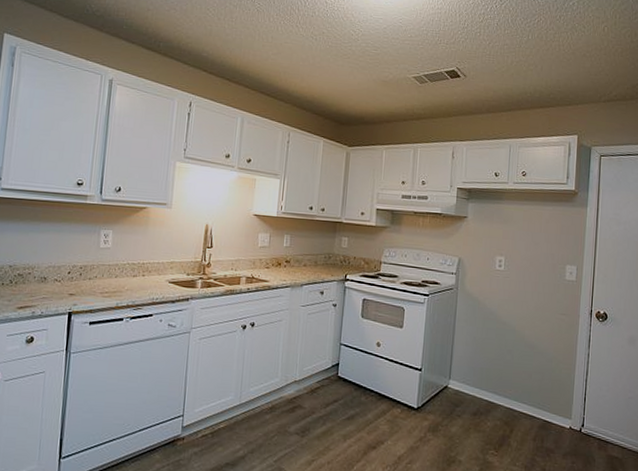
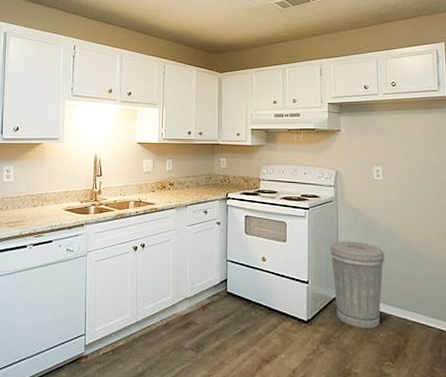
trash can: none [446,329,499,418] -> present [330,240,384,329]

